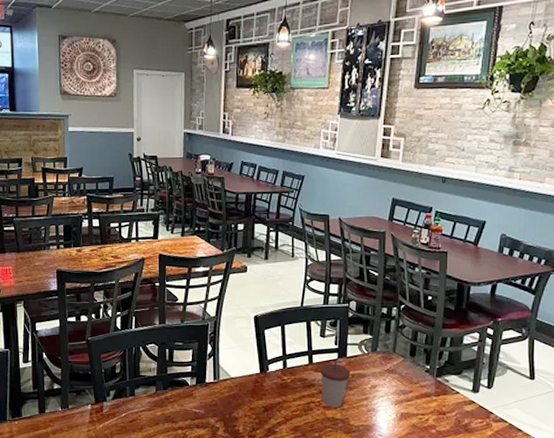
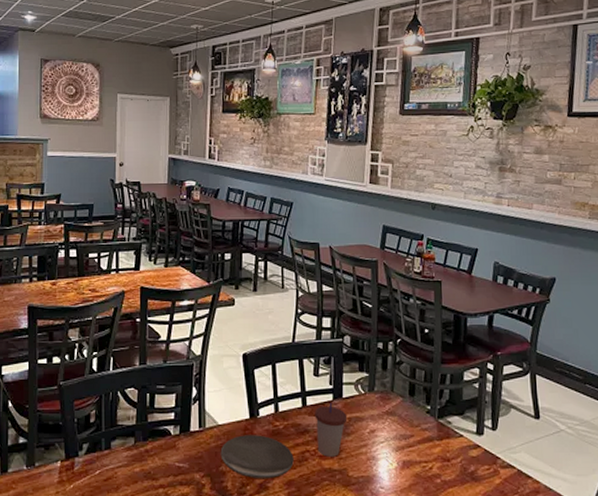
plate: none [233,387,300,425] -> present [220,435,294,479]

